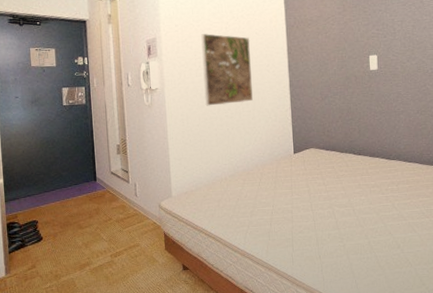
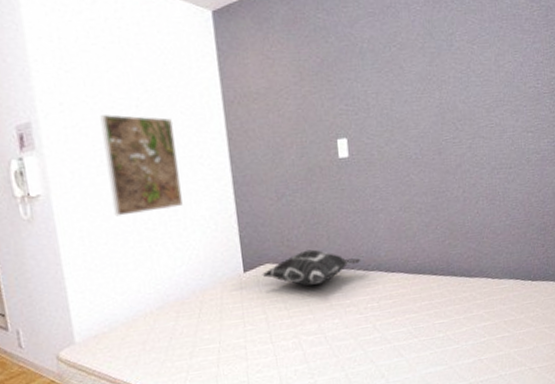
decorative pillow: none [307,139,385,168] -> present [262,249,361,286]

